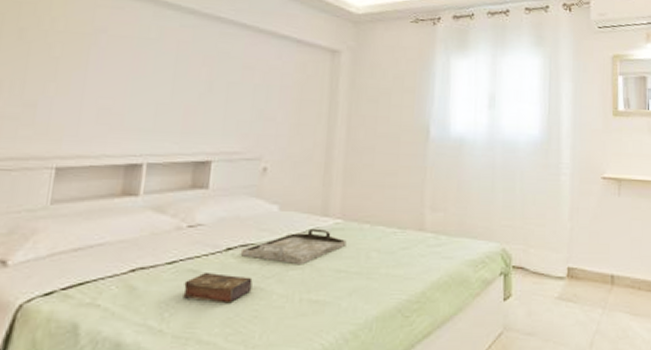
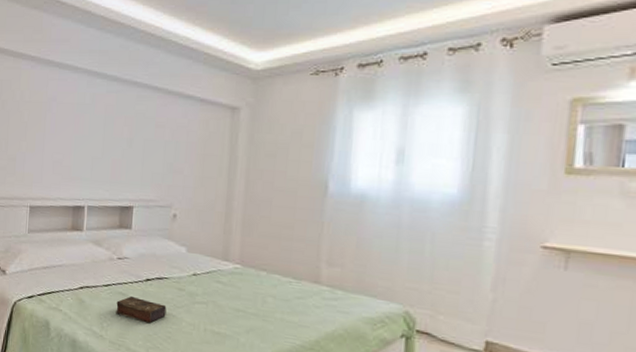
serving tray: present [240,228,347,265] -> none [156,270,245,301]

